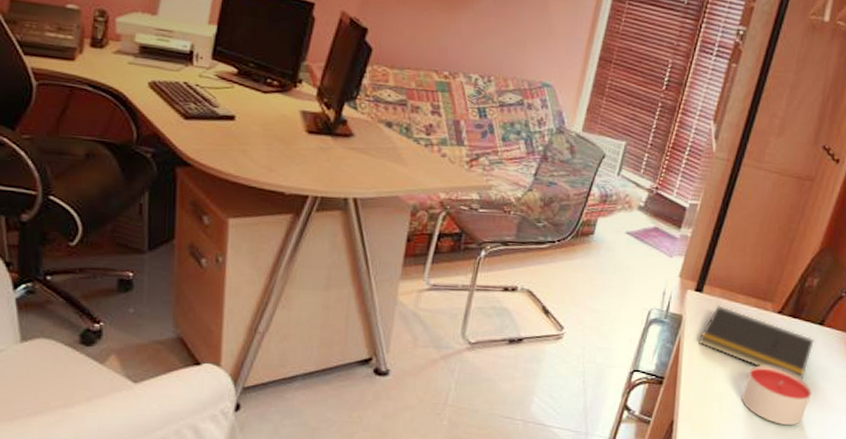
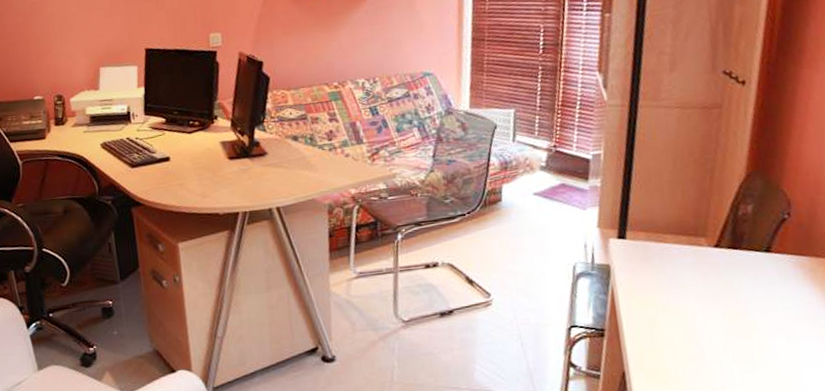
notepad: present [698,305,814,381] -> none [632,249,765,314]
candle: present [741,365,812,425] -> none [694,303,775,363]

